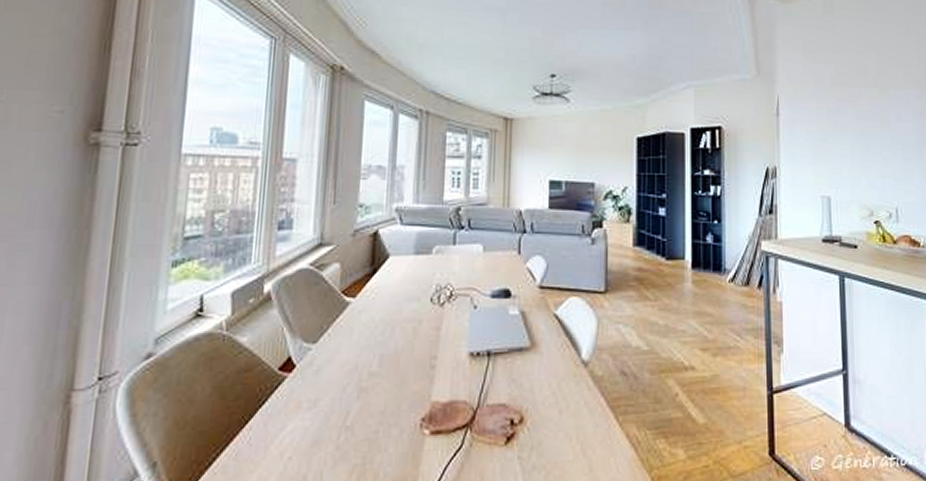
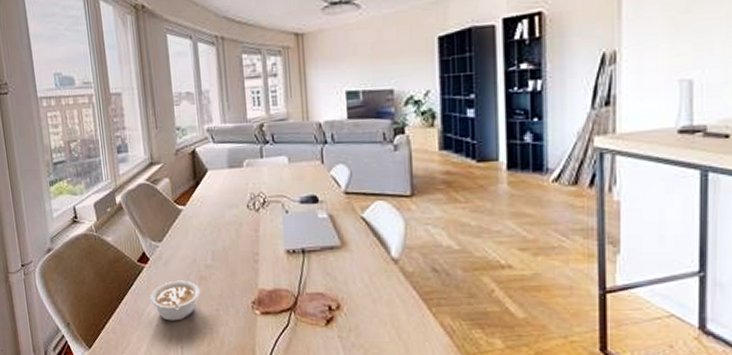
legume: none [287,393,358,450] -> present [150,280,201,321]

